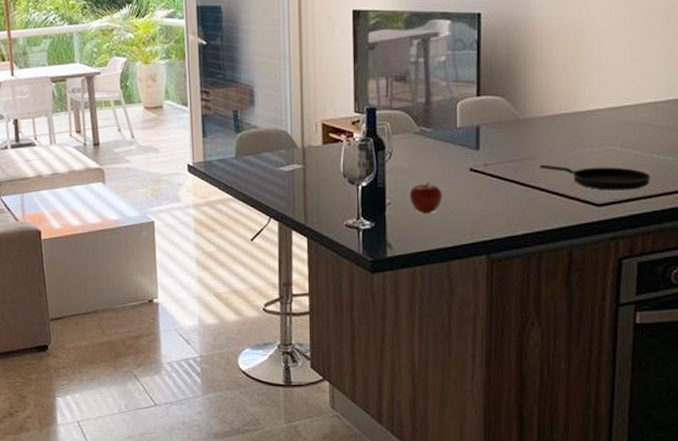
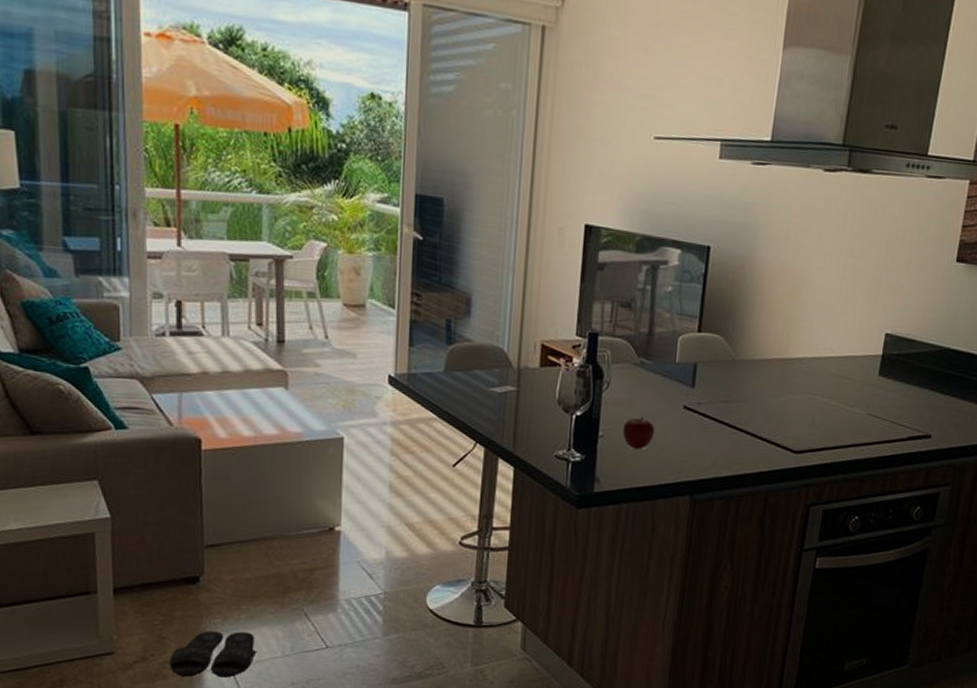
slippers: none [30,390,98,431] -> present [169,630,257,678]
frying pan: present [540,164,650,190] -> none [748,407,843,440]

